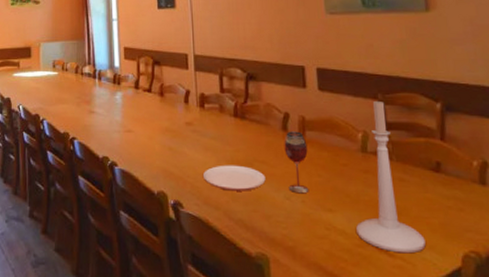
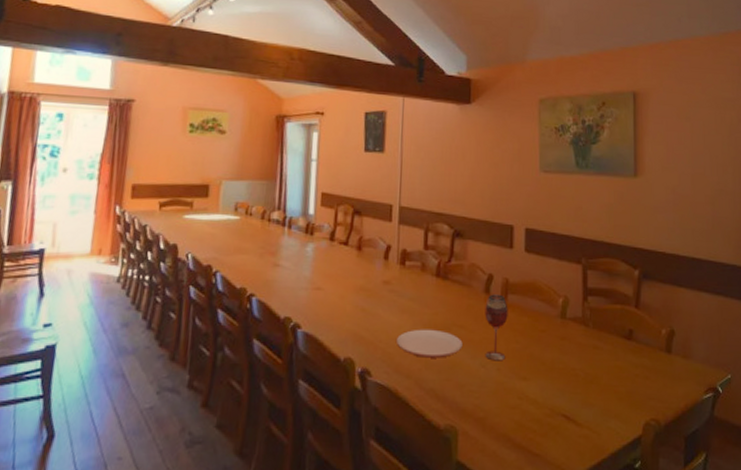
candlestick: present [356,100,426,254] -> none [548,265,611,423]

